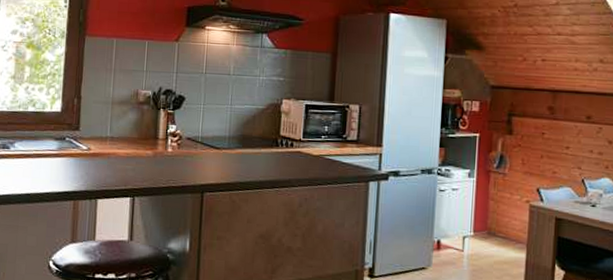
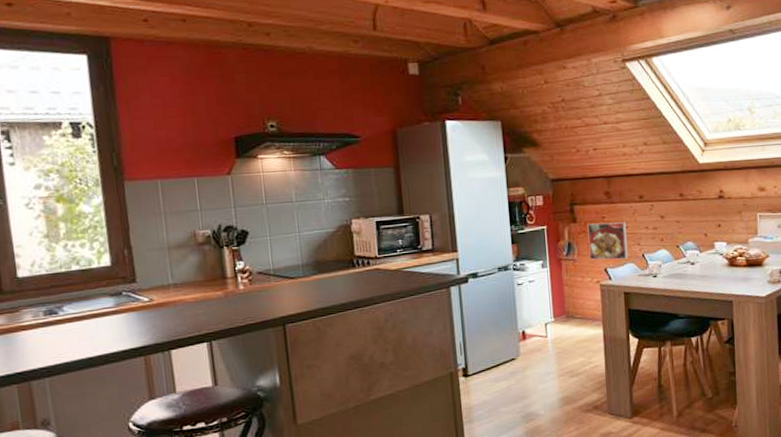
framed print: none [522,138,569,182] -> present [587,222,628,260]

